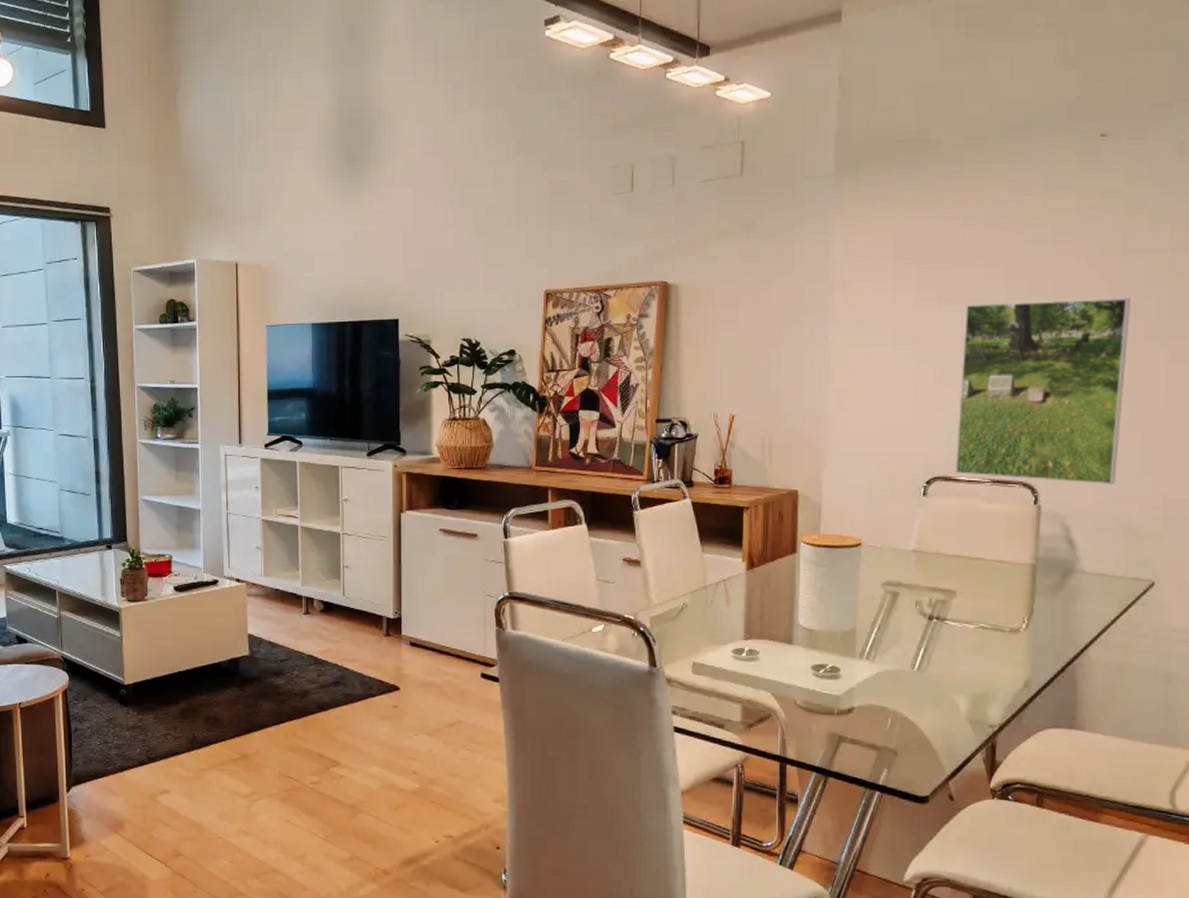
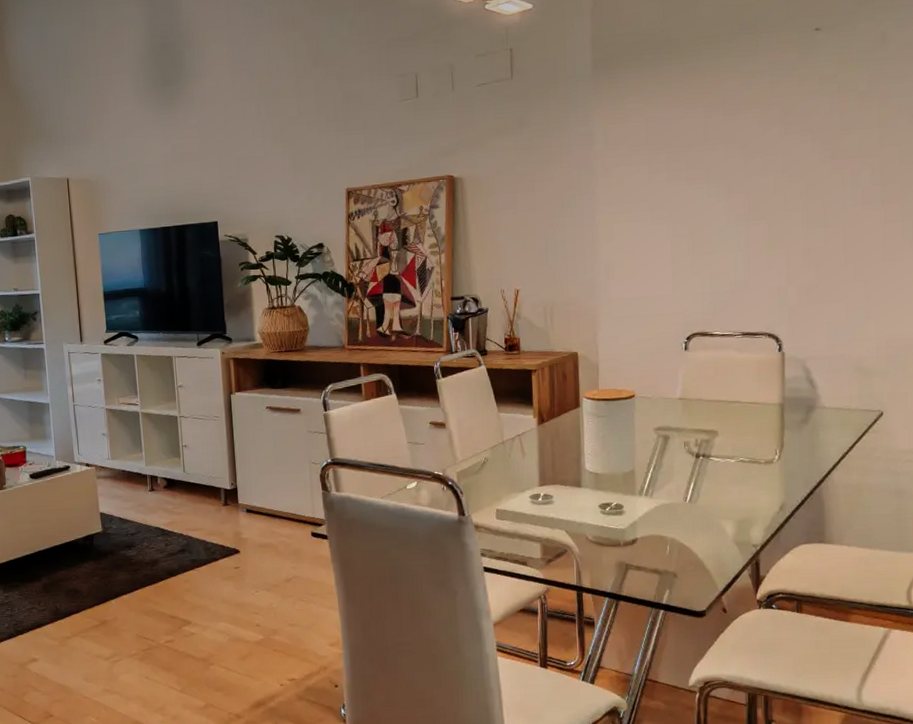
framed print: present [954,298,1130,484] -> none [710,169,849,331]

